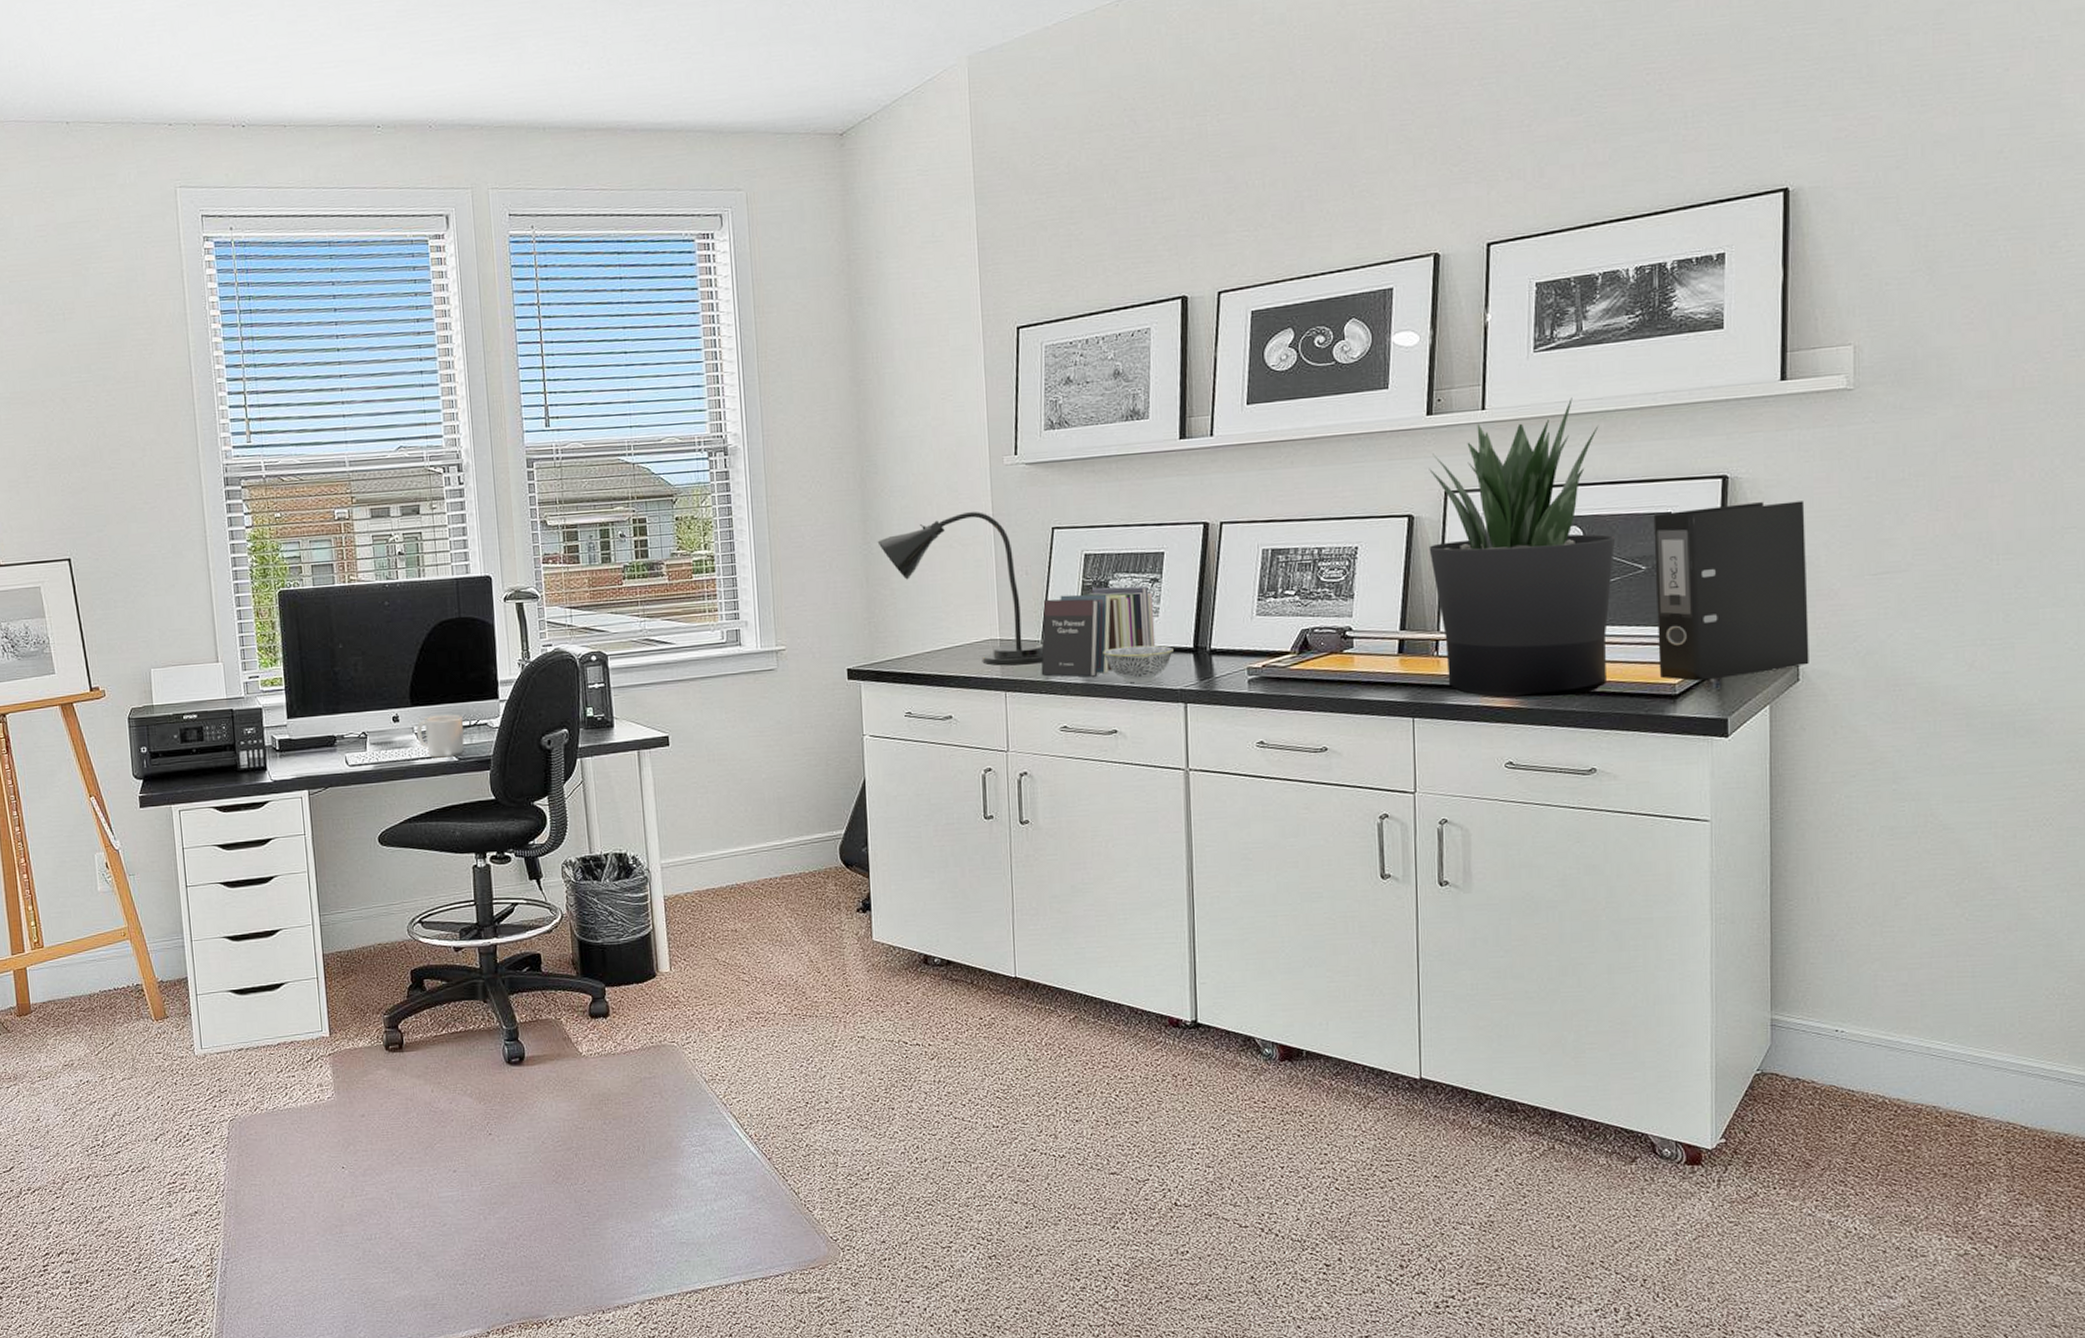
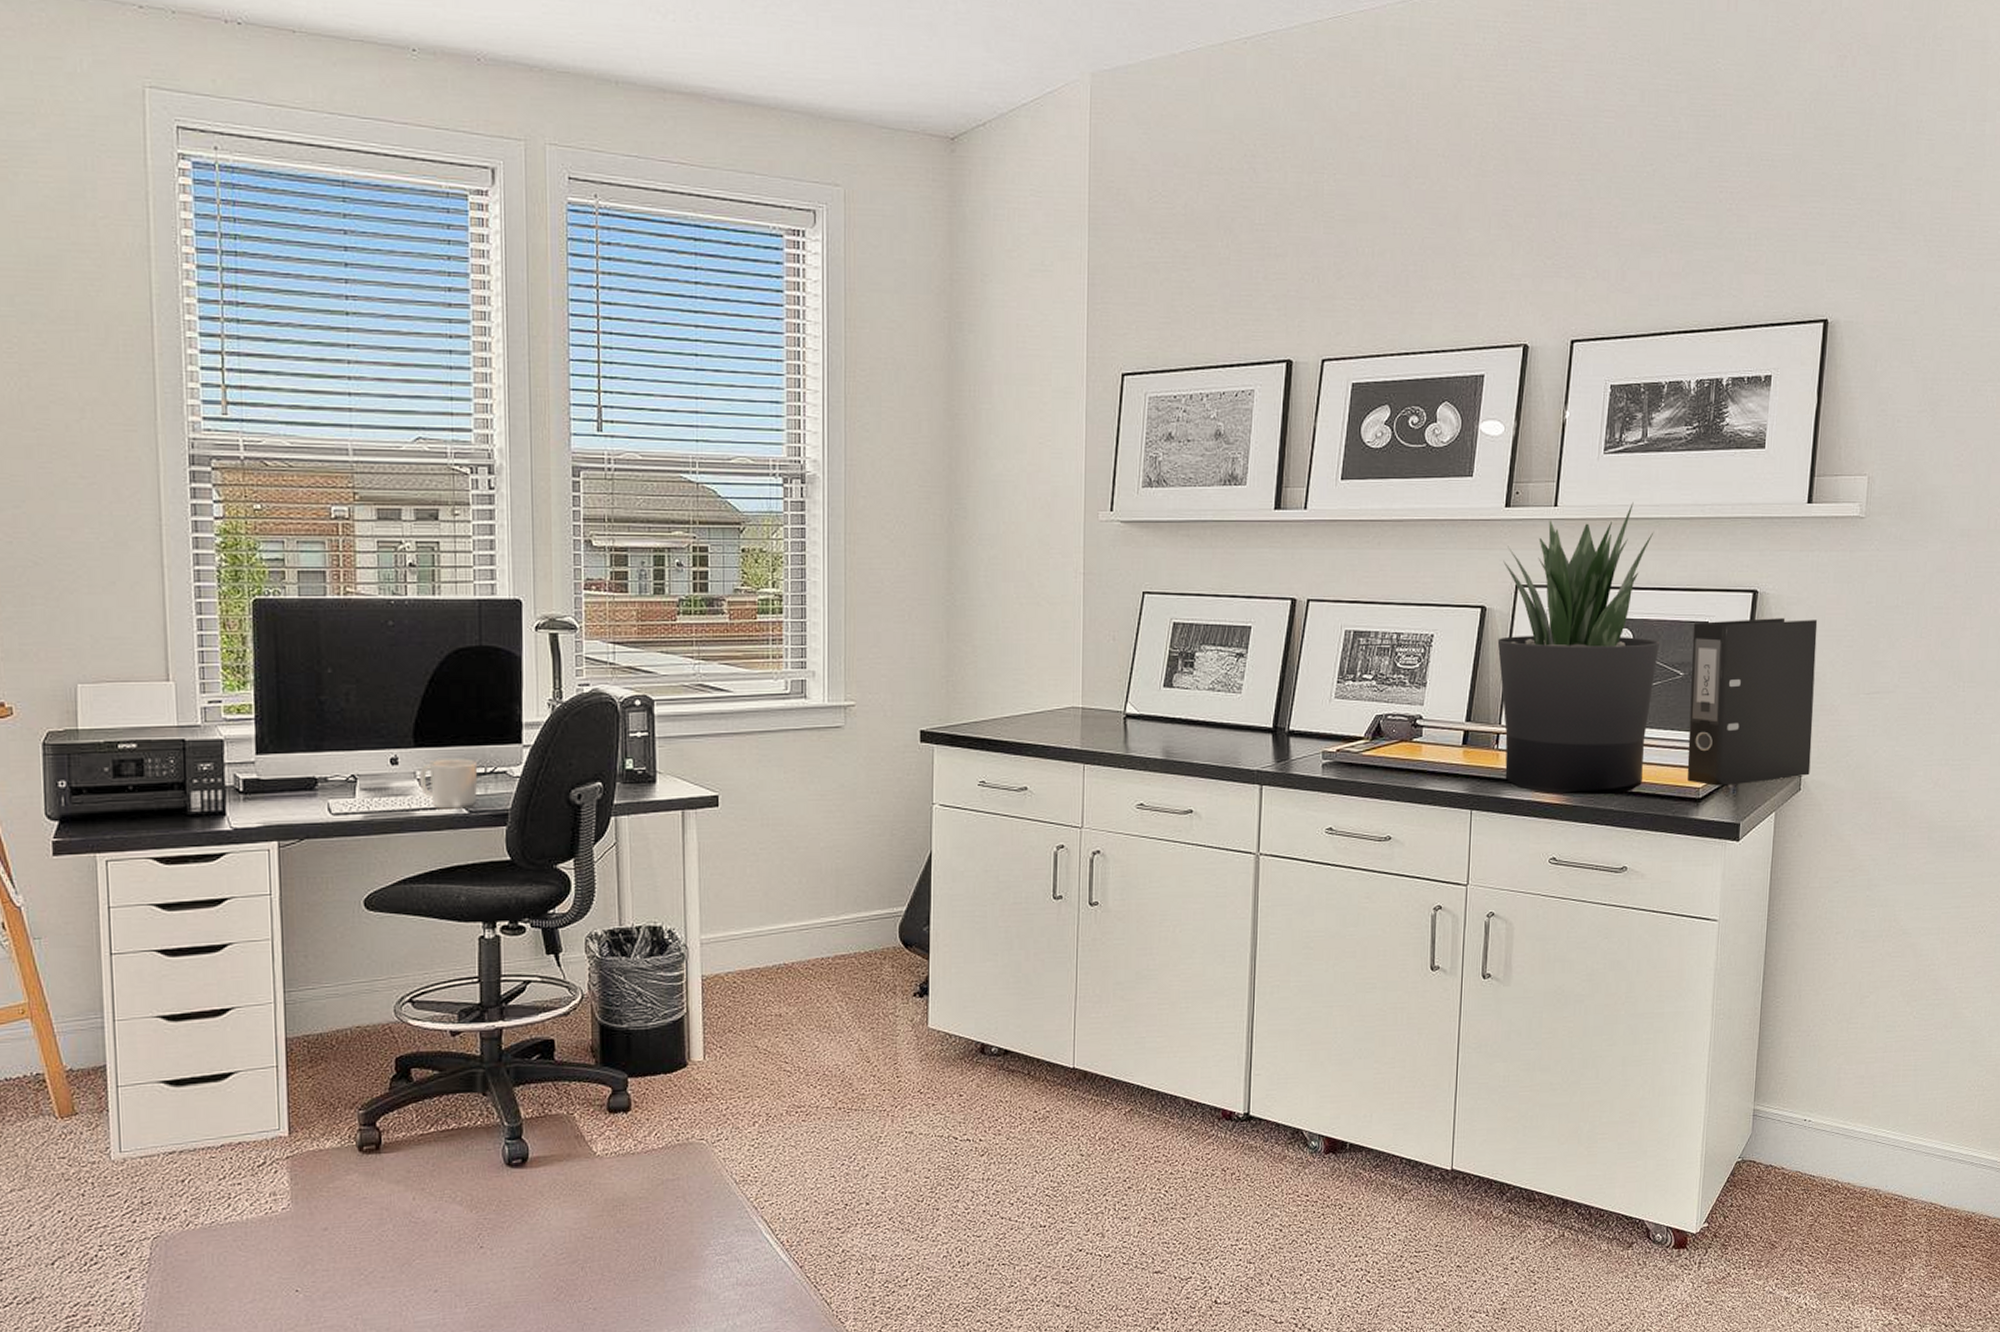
desk lamp: present [877,511,1044,666] -> none [961,567,1126,736]
books: present [1041,586,1156,677] -> none [1121,658,1237,753]
bowl: present [1103,645,1173,684] -> none [1184,723,1253,762]

